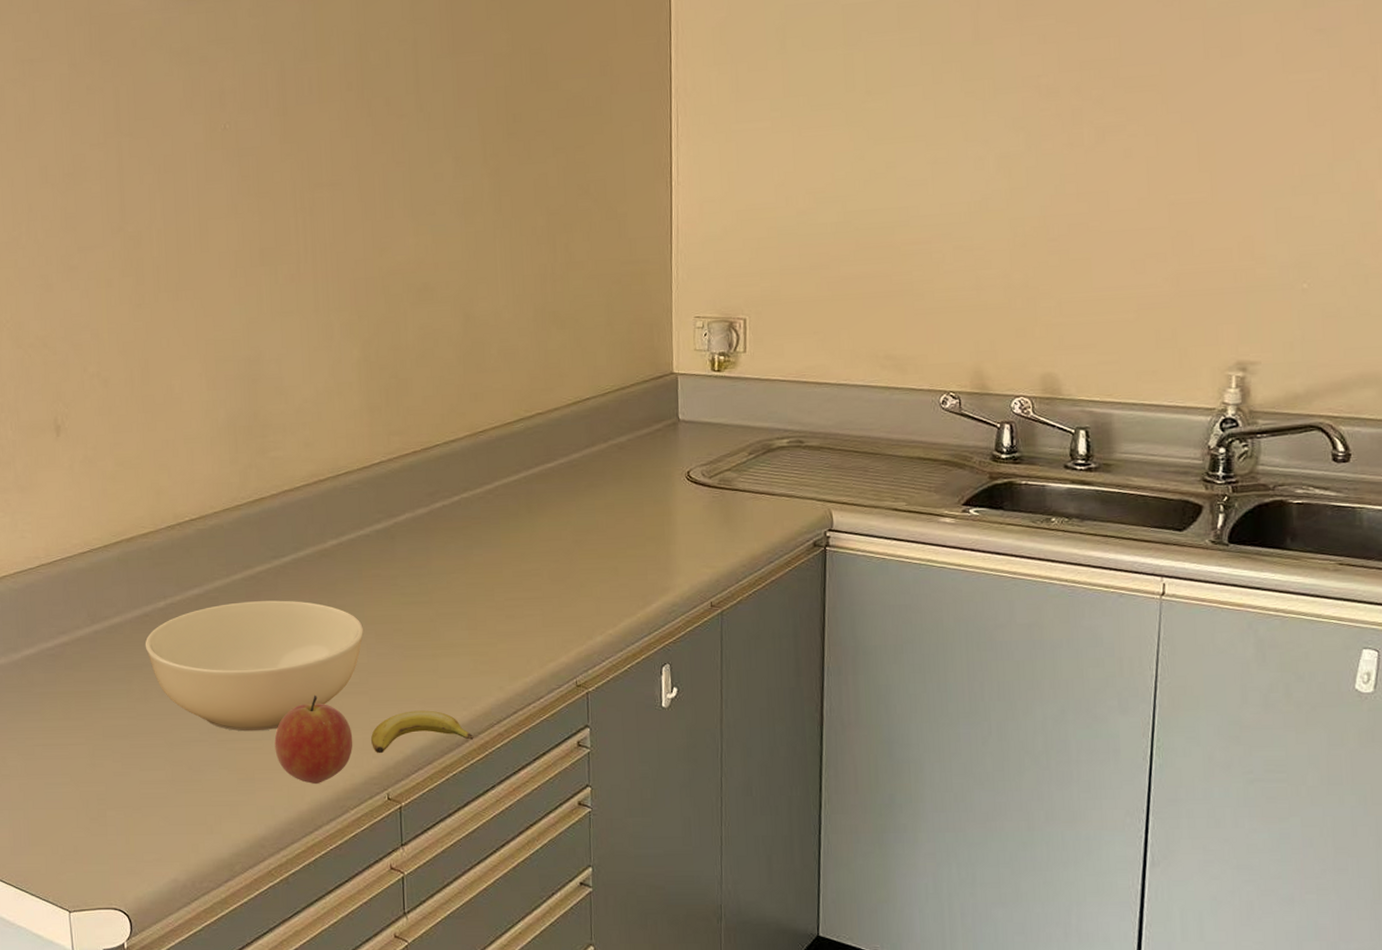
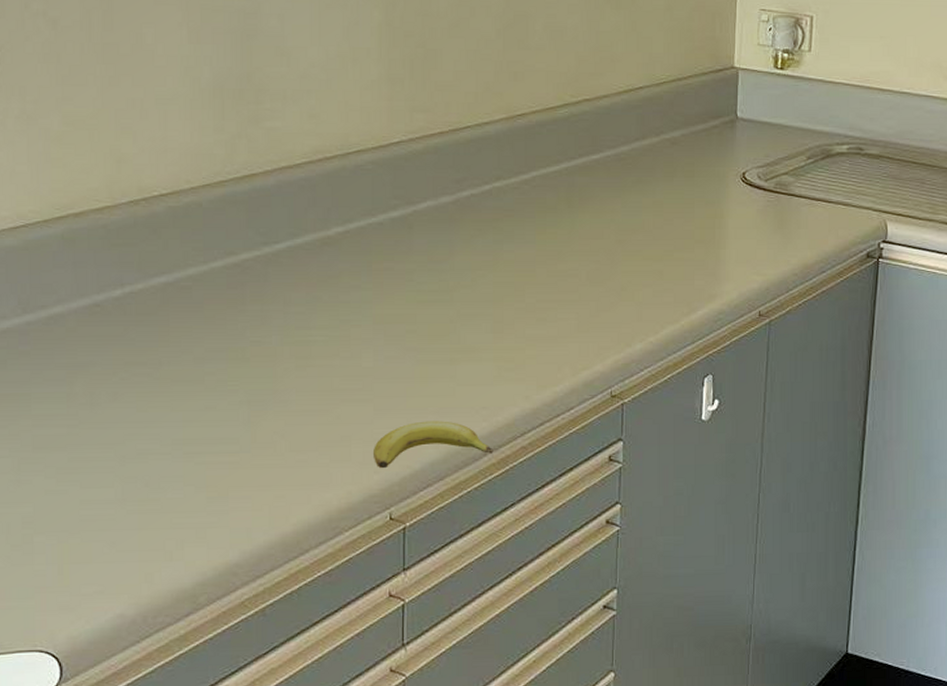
bowl: present [145,600,364,732] -> none [93,293,371,443]
fruit: present [274,695,353,785] -> none [255,402,352,504]

